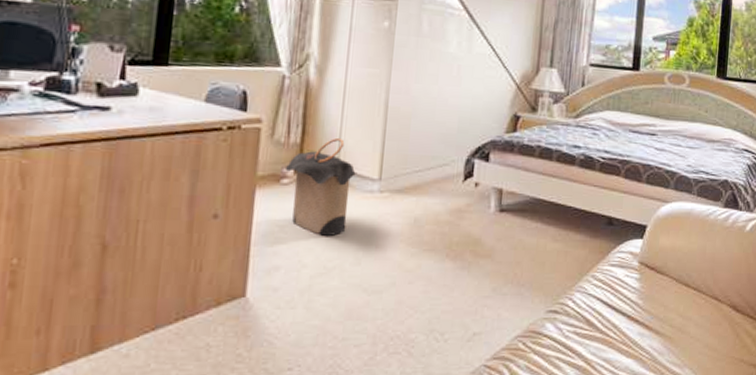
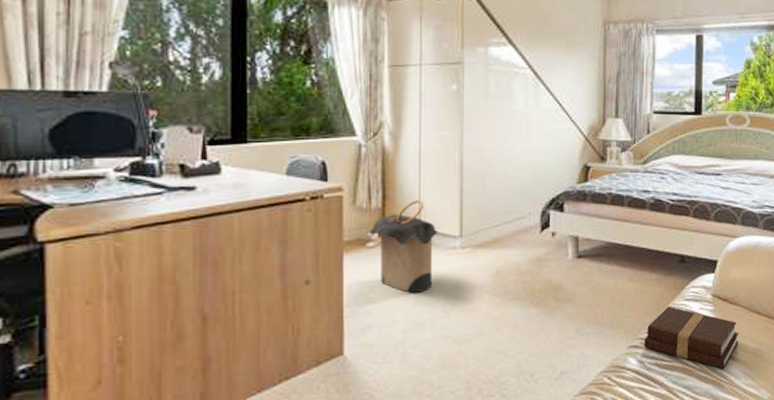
book: none [564,270,665,343] -> present [644,306,739,369]

